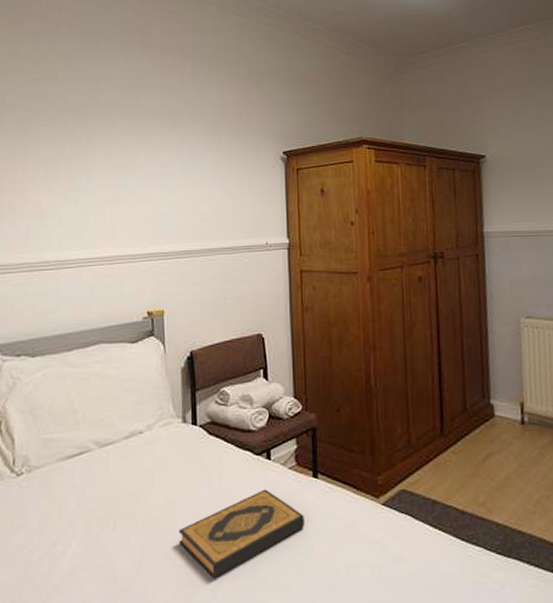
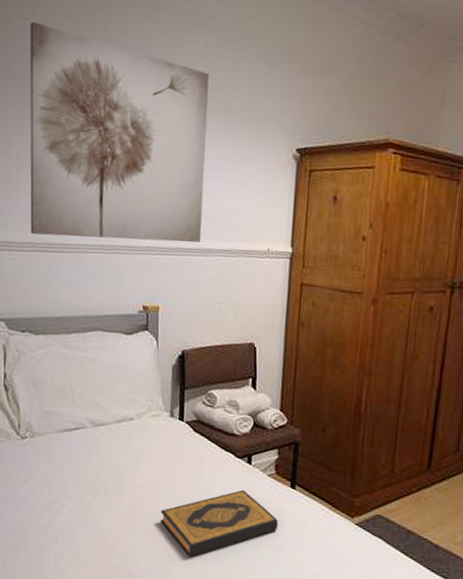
wall art: none [24,60,202,254] -> present [29,21,209,243]

